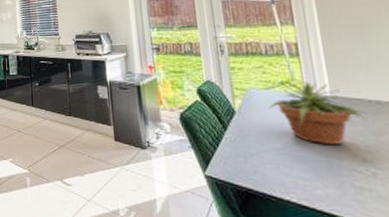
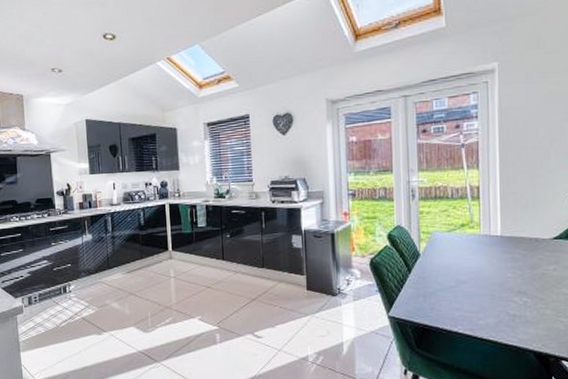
potted plant: present [268,80,364,146] -> none [448,222,524,280]

